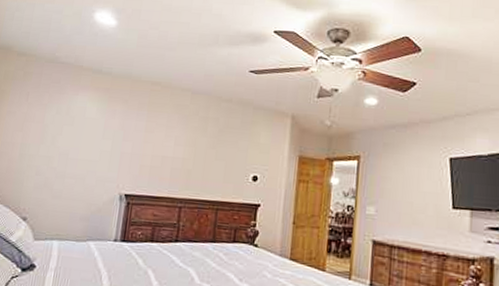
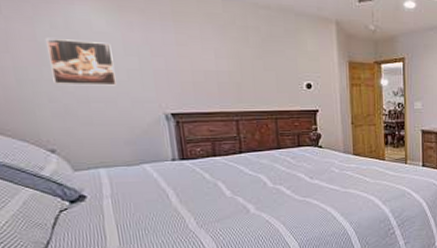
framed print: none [44,121,95,165] -> present [46,37,117,86]

